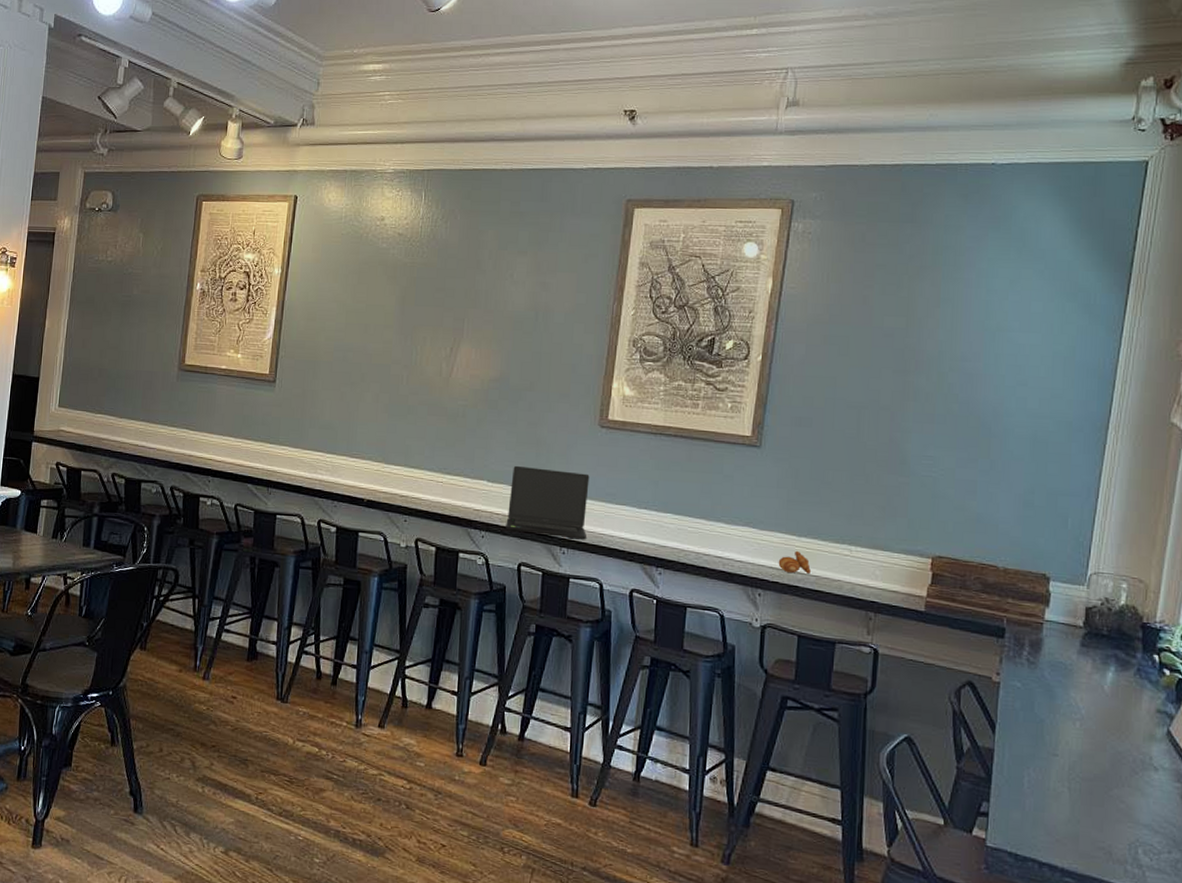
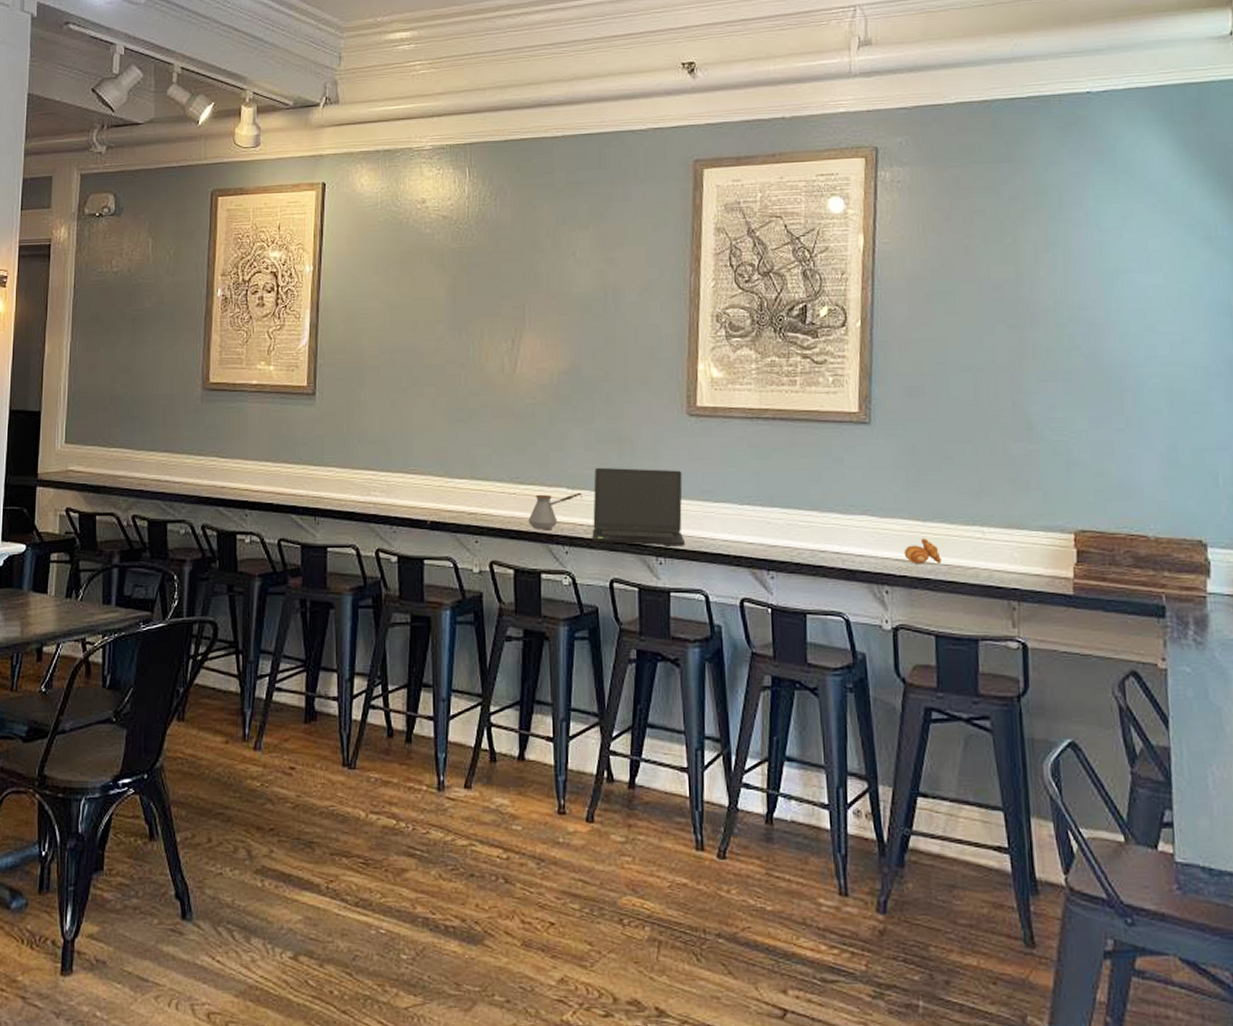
coffee pot: none [451,484,500,516] -> present [528,492,582,530]

